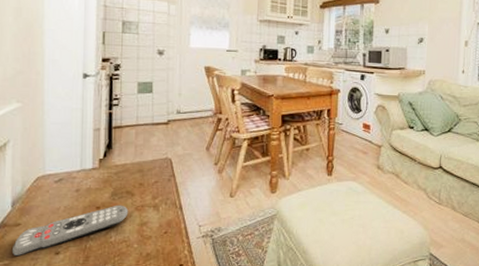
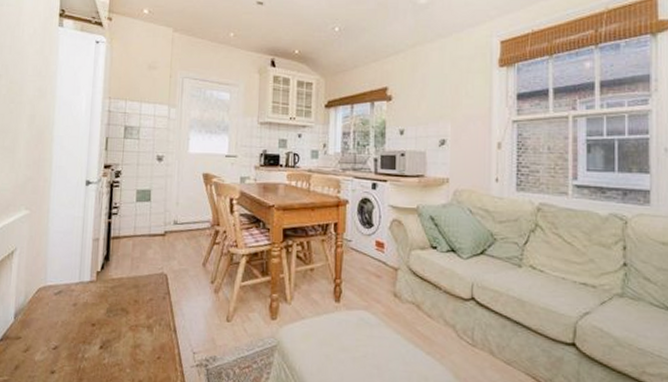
remote control: present [13,205,129,257] -> none [12,322,123,373]

